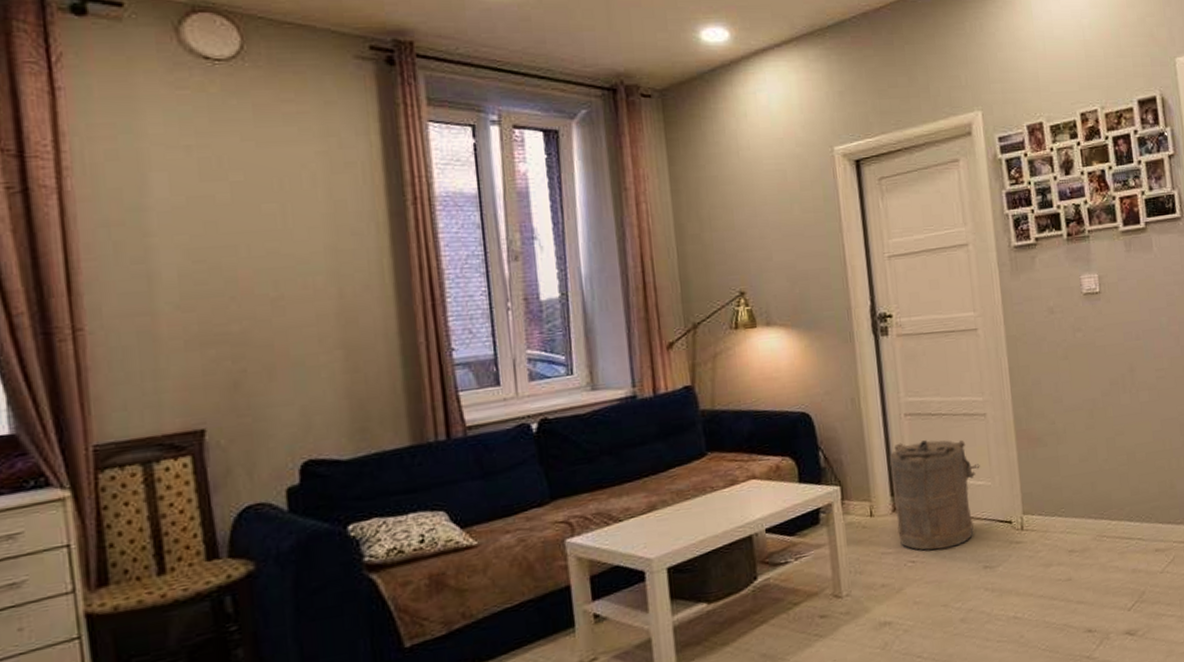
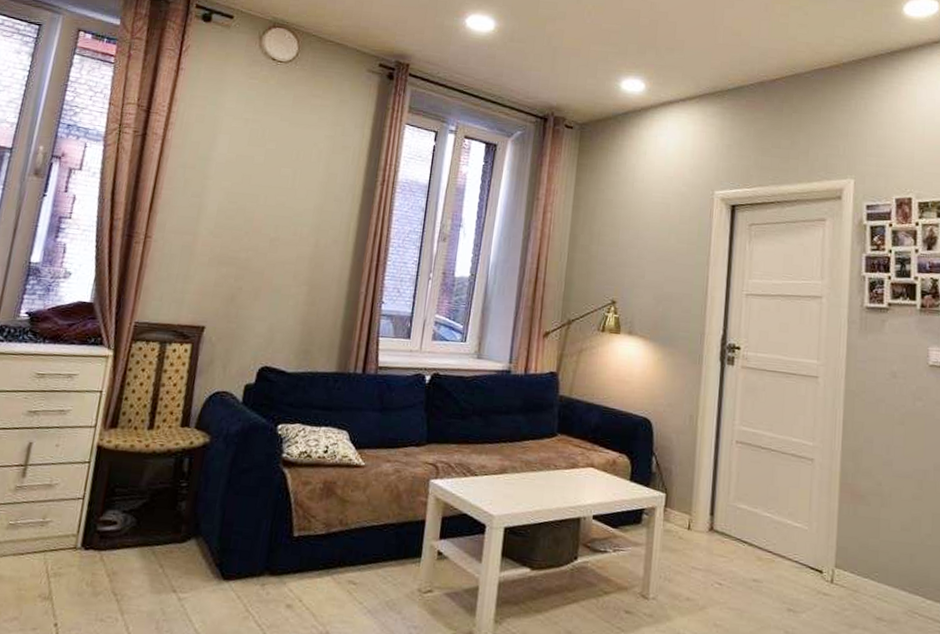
laundry hamper: present [889,439,980,551] -> none [710,467,800,581]

